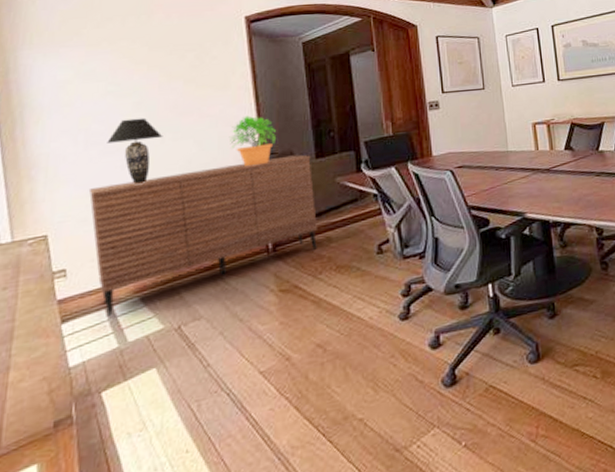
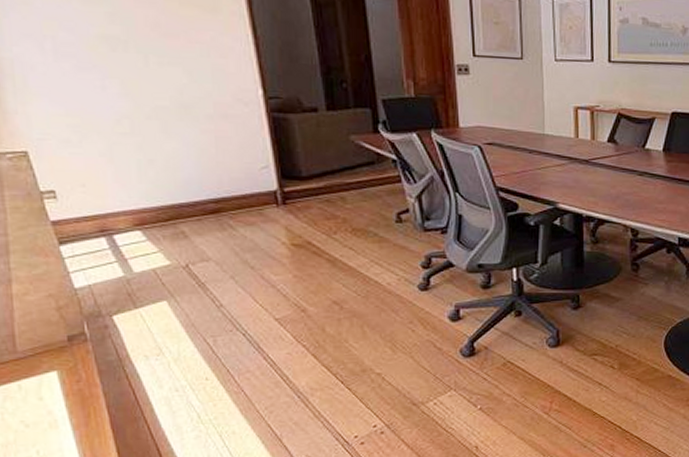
sideboard: present [88,154,318,317] -> none [66,102,332,245]
table lamp: present [107,117,163,184] -> none [80,31,146,110]
potted plant: present [229,115,276,167] -> none [224,48,279,109]

